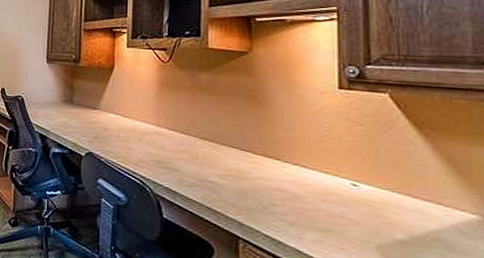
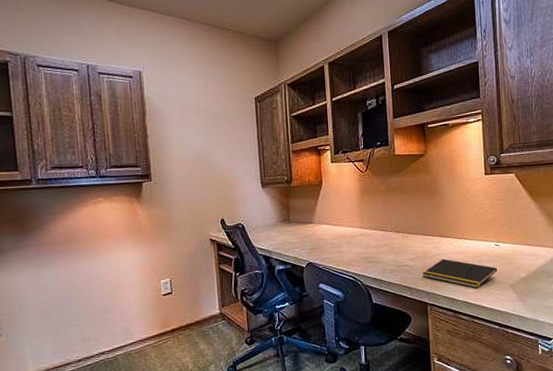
notepad: none [235,185,355,237] -> present [422,258,498,289]

